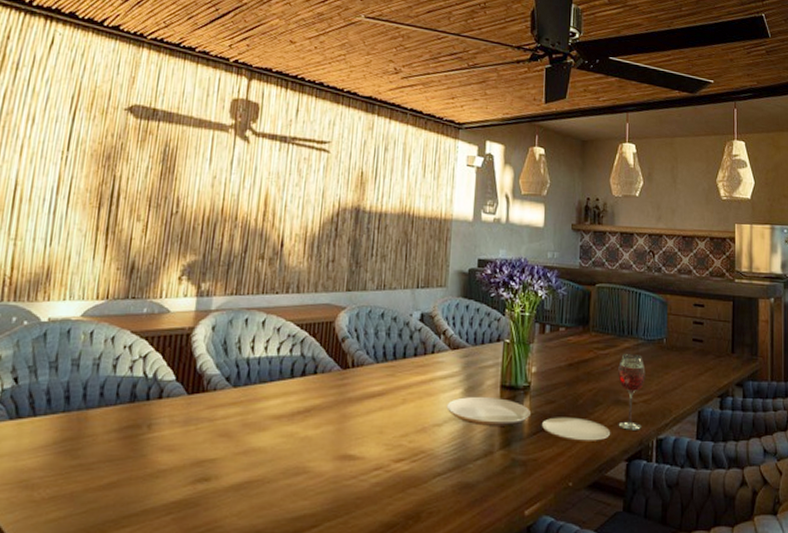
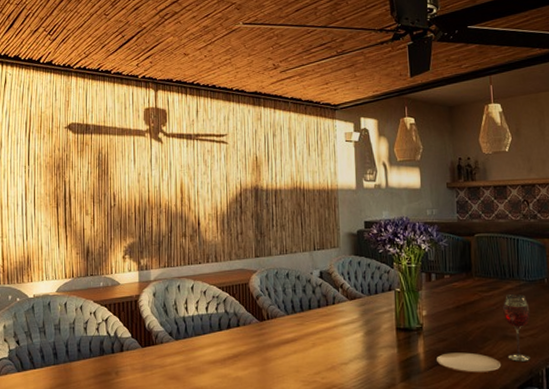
plate: present [446,396,530,426] -> none [350,338,425,363]

